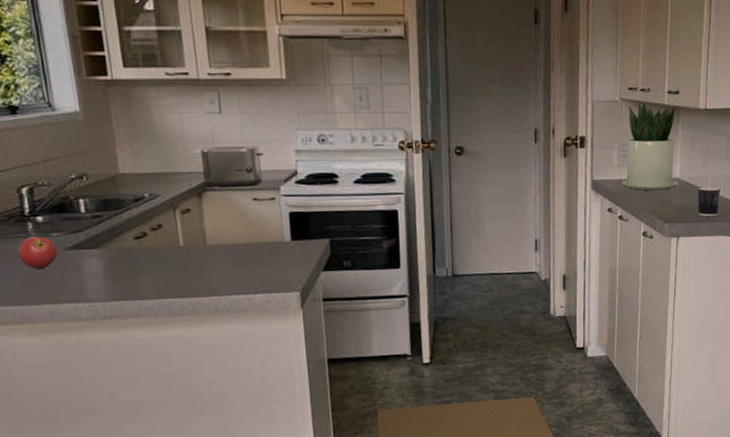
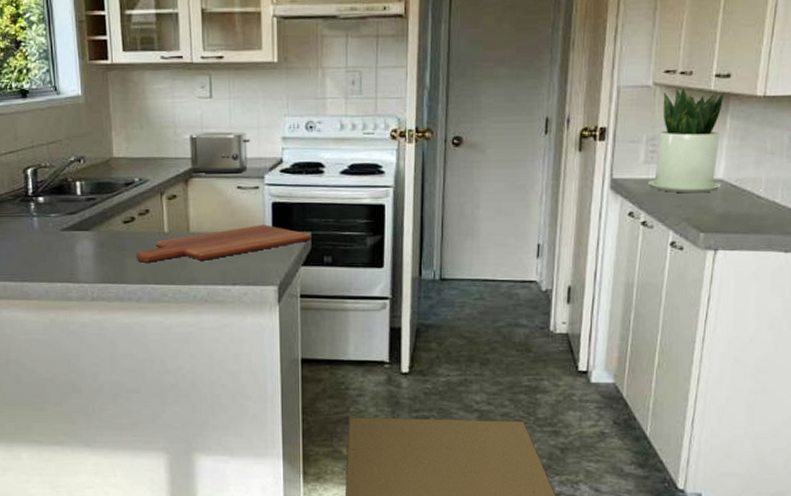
fruit: present [18,236,58,270] -> none [21,216,55,248]
cutting board: none [150,233,330,278] -> present [135,224,312,263]
mug: present [697,186,721,217] -> none [745,191,778,228]

